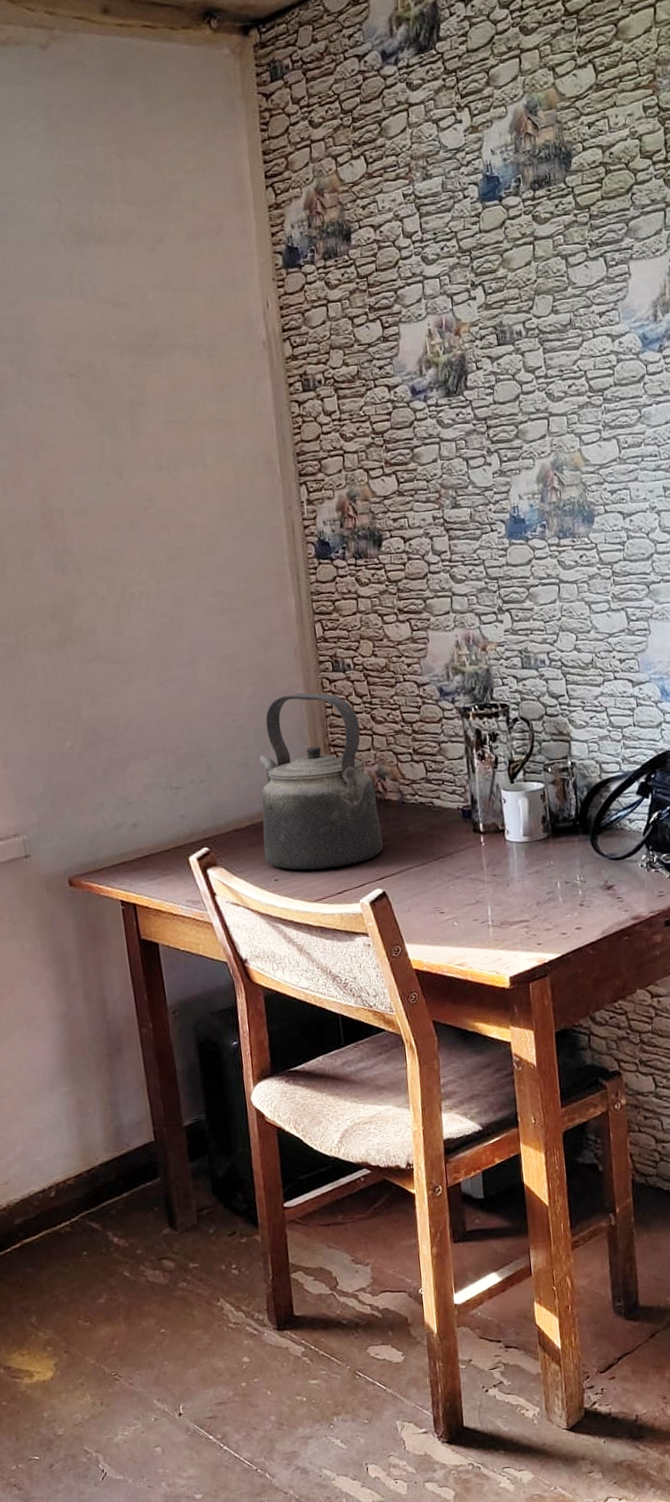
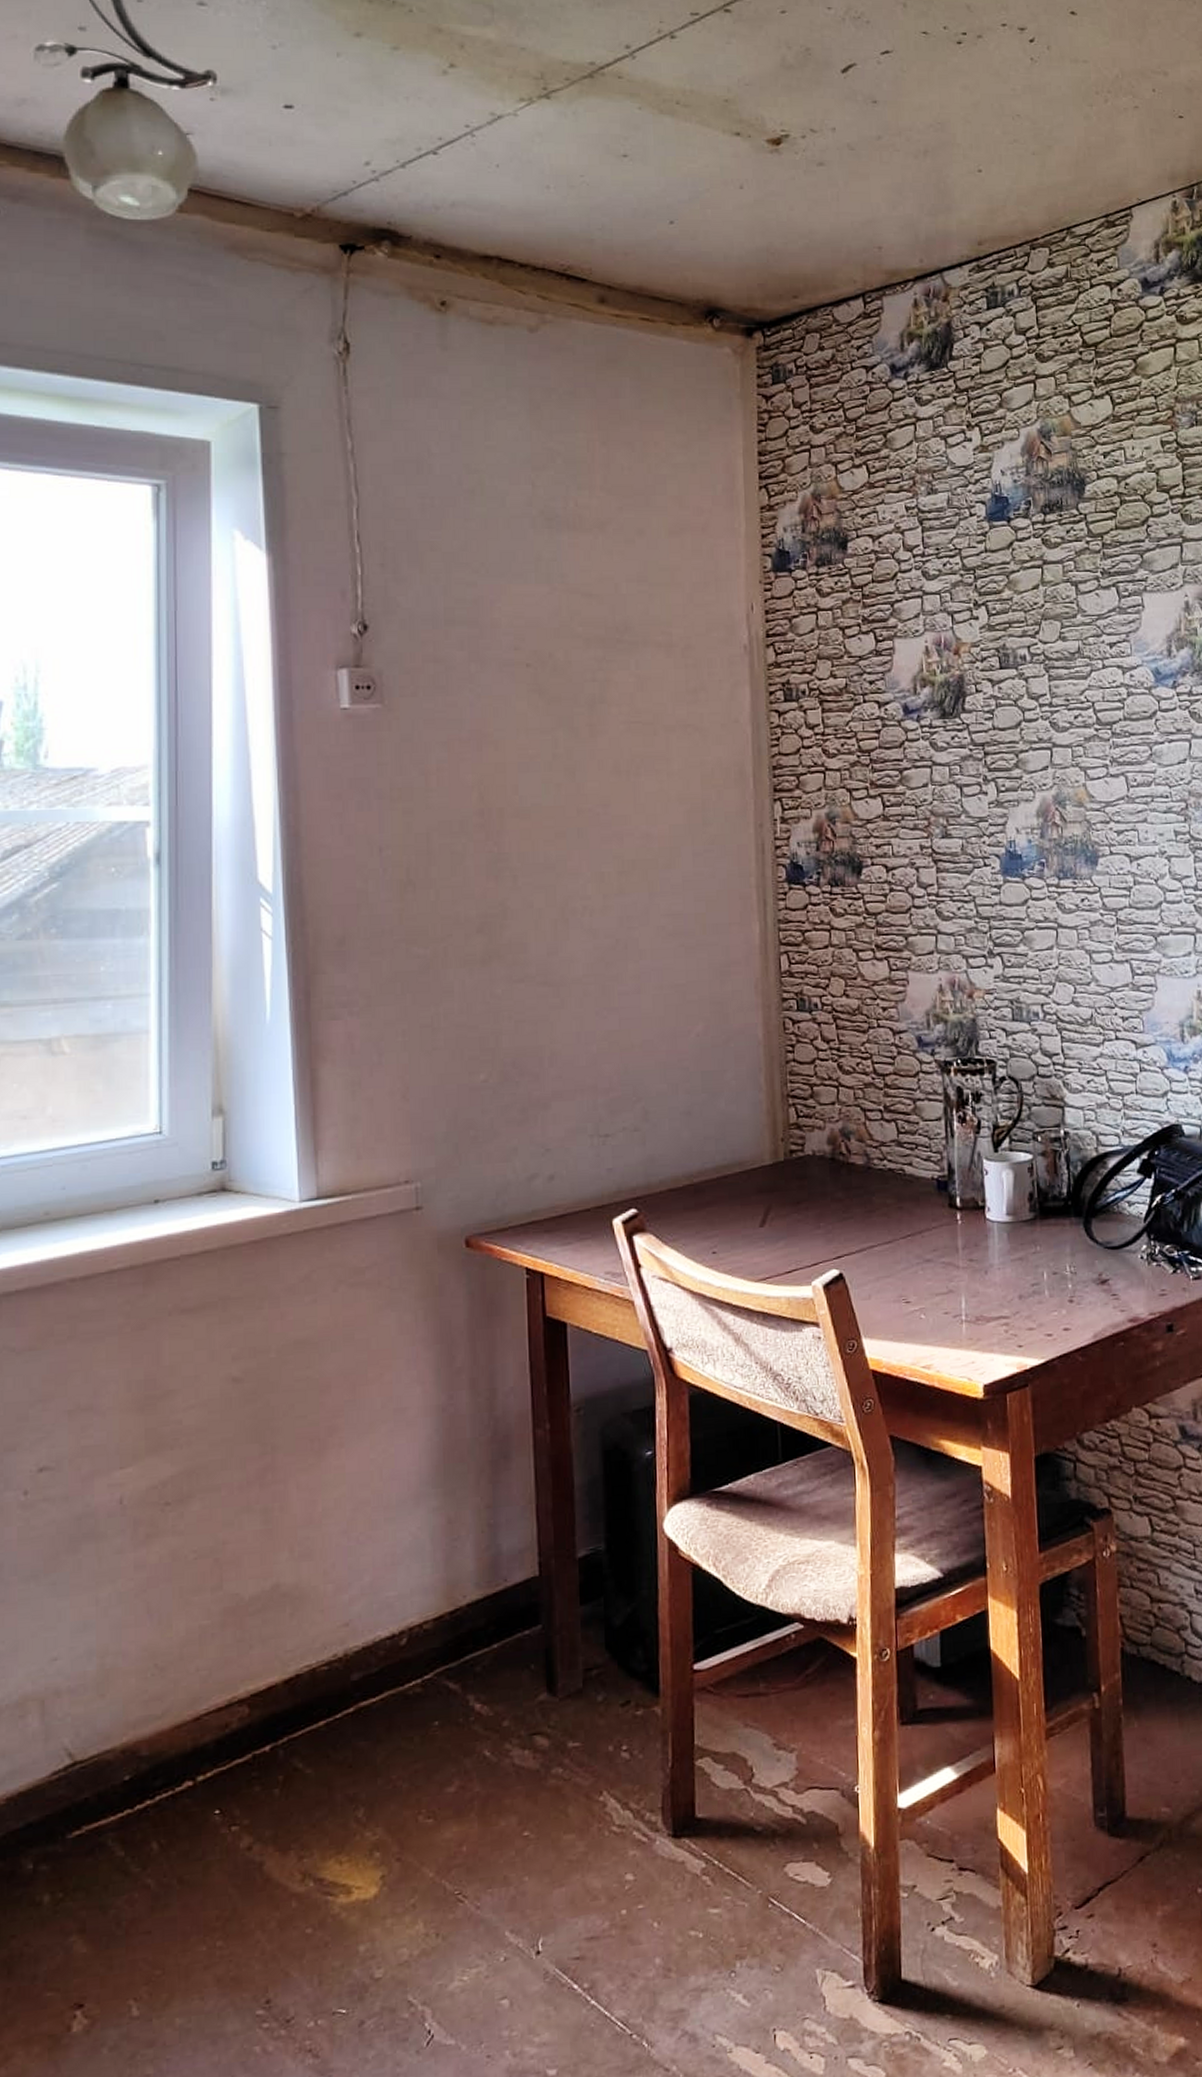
kettle: present [259,692,384,870] -> none [702,1033,844,1242]

